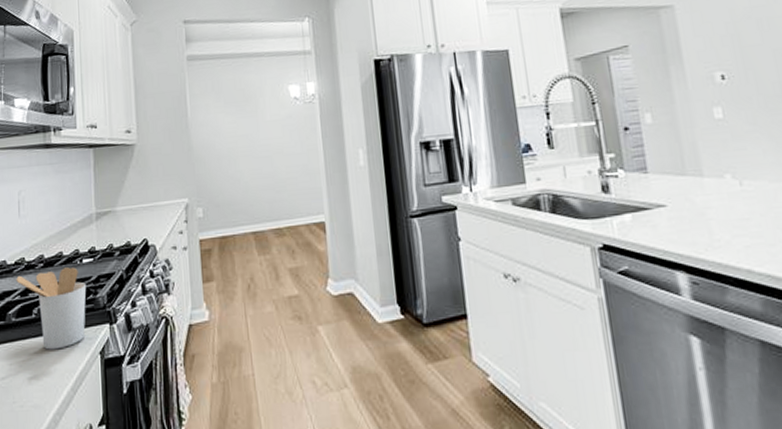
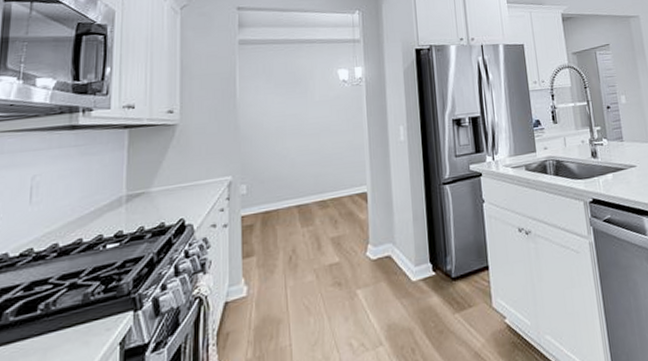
utensil holder: present [16,267,87,350] -> none [19,254,109,349]

